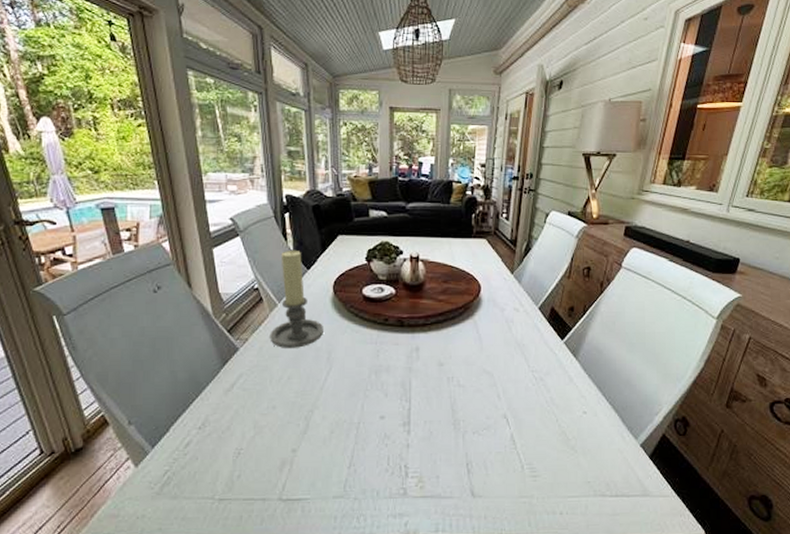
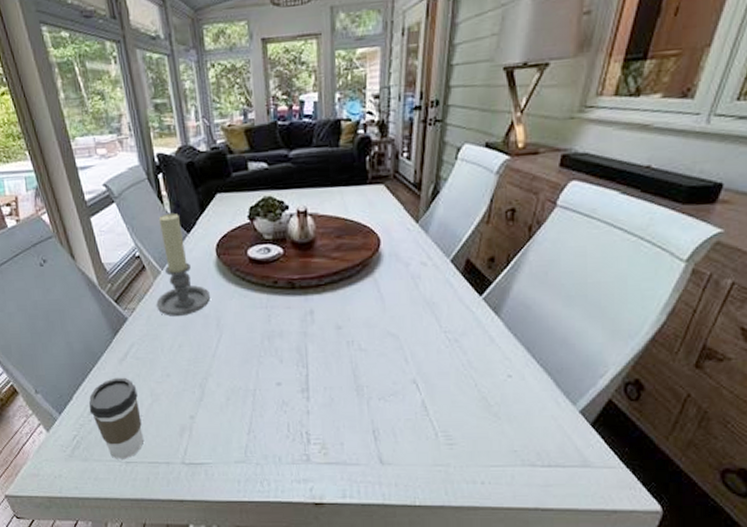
coffee cup: none [186,408,241,496] -> present [89,377,143,459]

